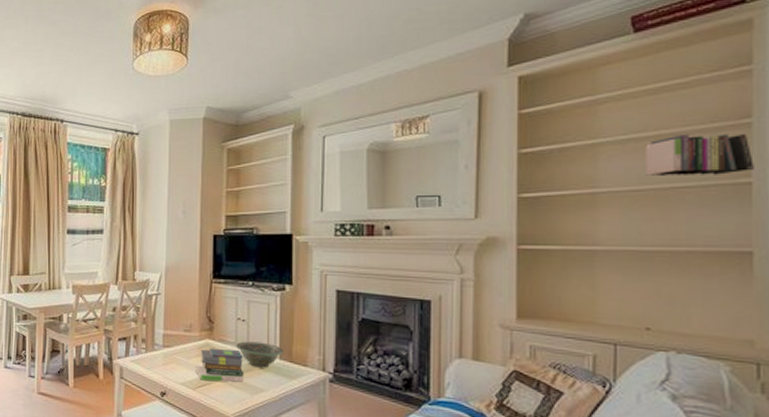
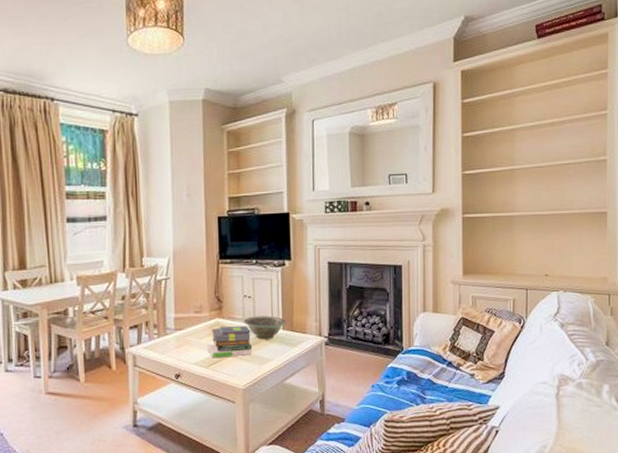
books: present [645,133,754,176] -> none [545,122,608,155]

